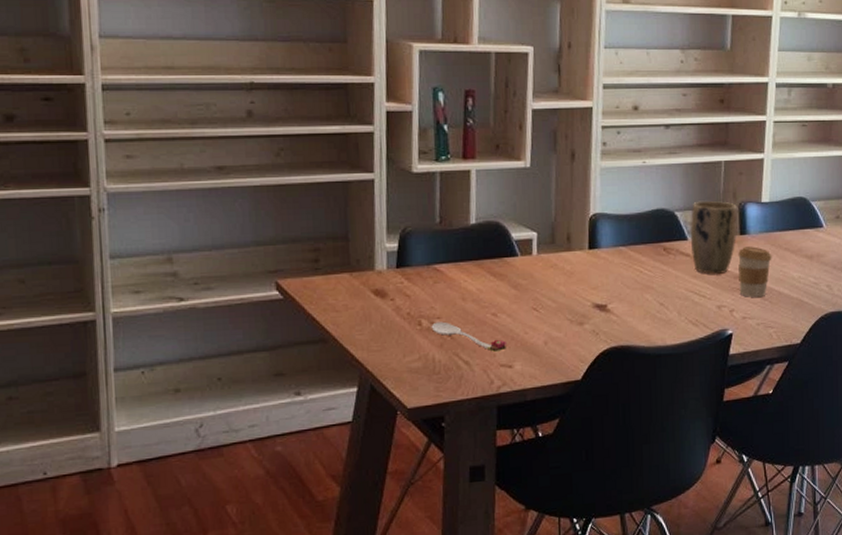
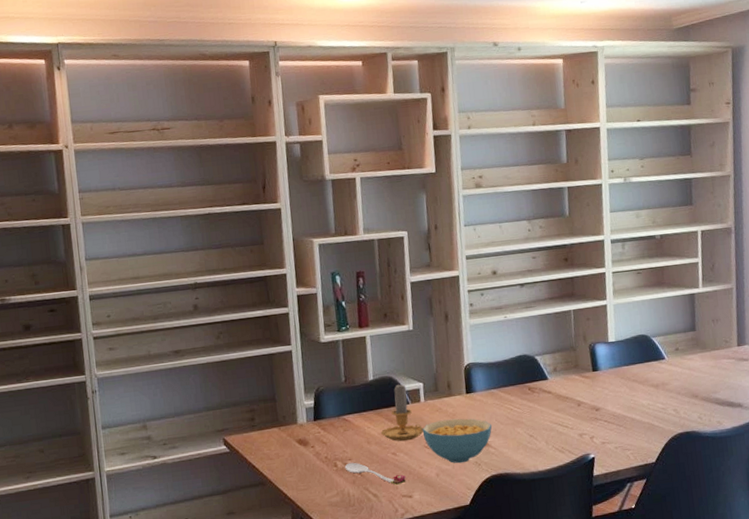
candle: none [479,229,534,301] -> present [380,382,424,442]
cereal bowl: none [531,277,617,331] -> present [422,418,493,464]
plant pot: present [691,200,737,274] -> none [549,344,590,407]
coffee cup: present [738,245,772,297] -> none [592,380,623,425]

